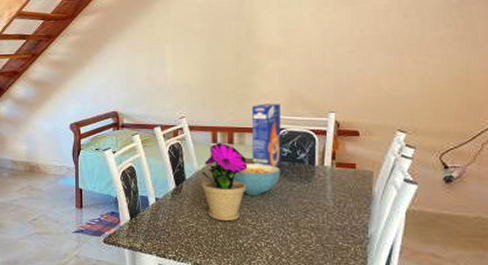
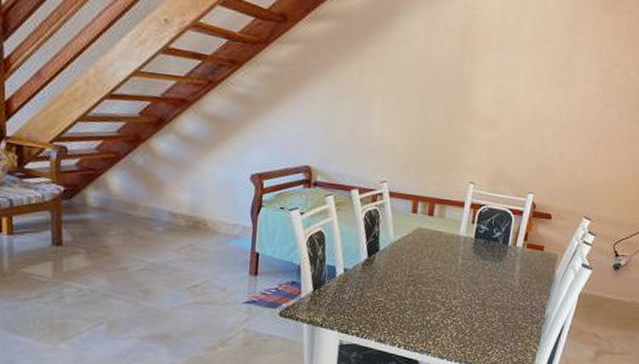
flower pot: present [201,142,248,222] -> none [395,213,445,297]
cereal bowl: present [232,164,280,195] -> none [427,238,476,272]
cereal box: present [251,103,281,168] -> none [449,176,485,245]

